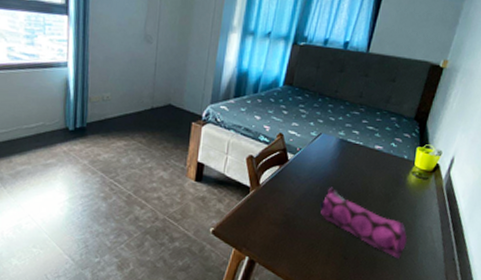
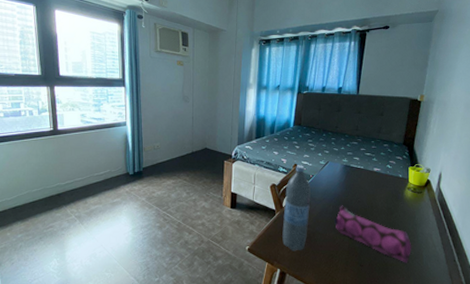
water bottle: none [255,134,296,238] -> present [282,165,311,251]

